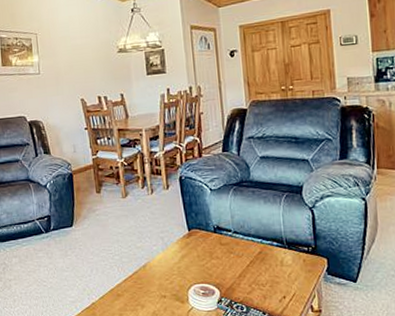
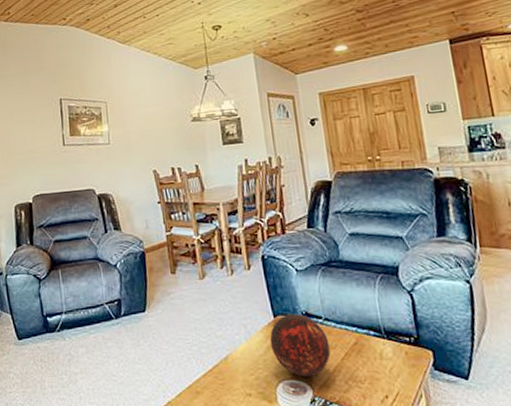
decorative orb: none [184,227,238,281] -> present [269,314,331,377]

